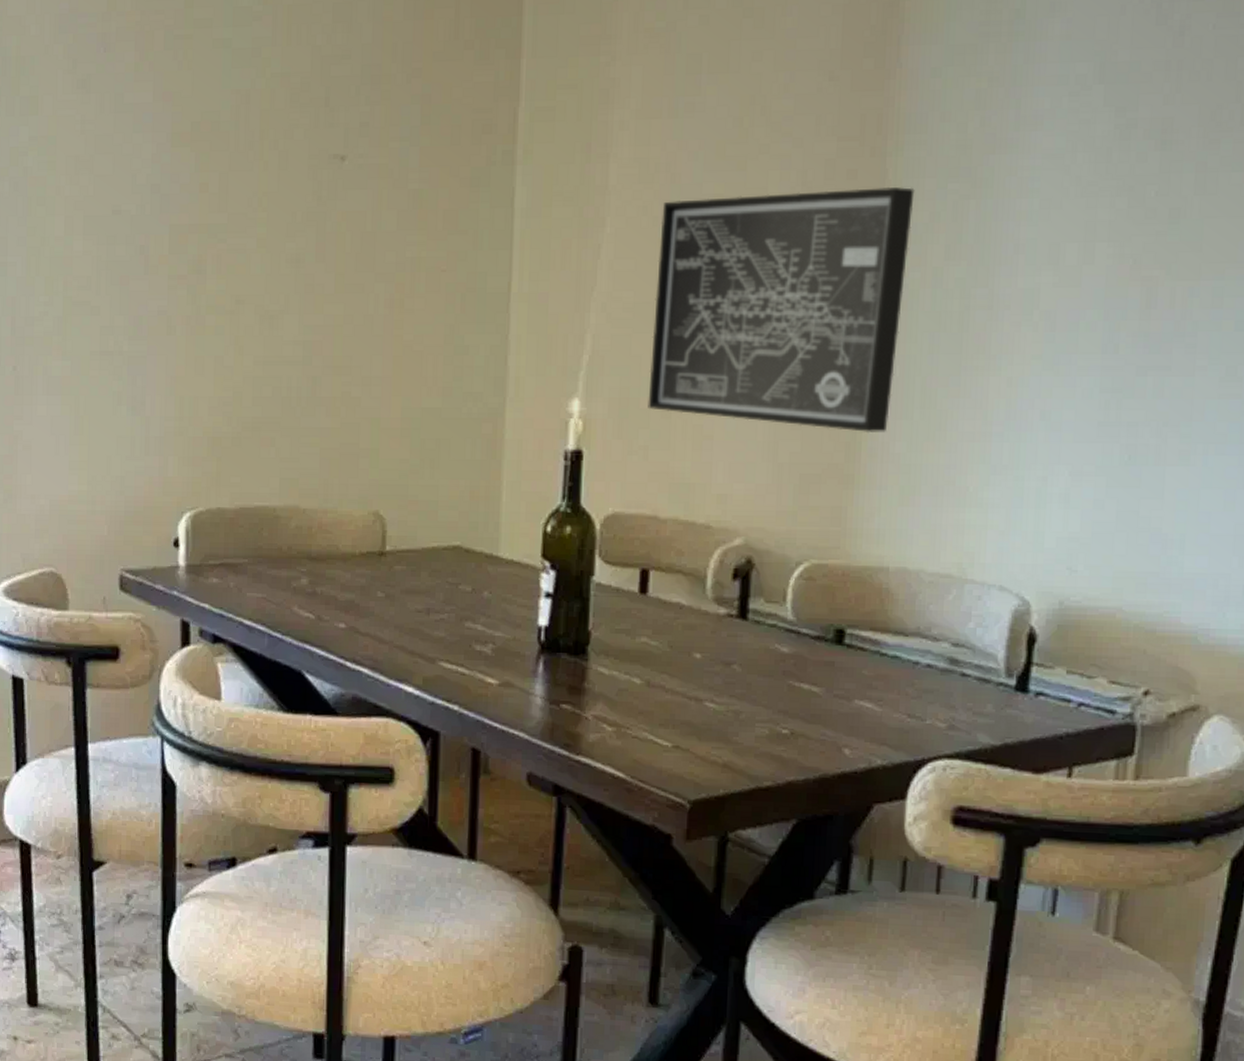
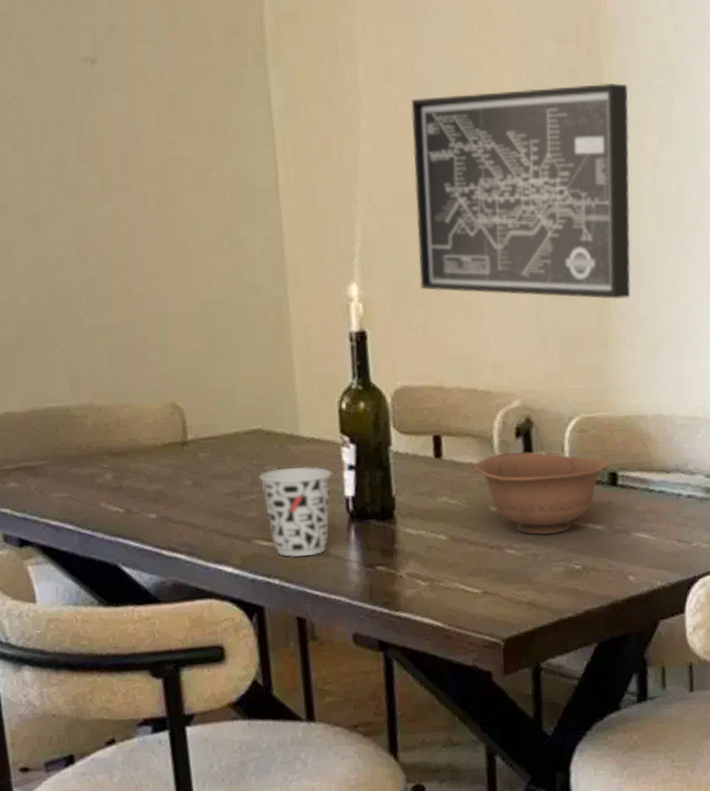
cup: none [452,590,527,685] -> present [259,466,332,558]
bowl: none [681,595,837,692] -> present [474,451,609,536]

